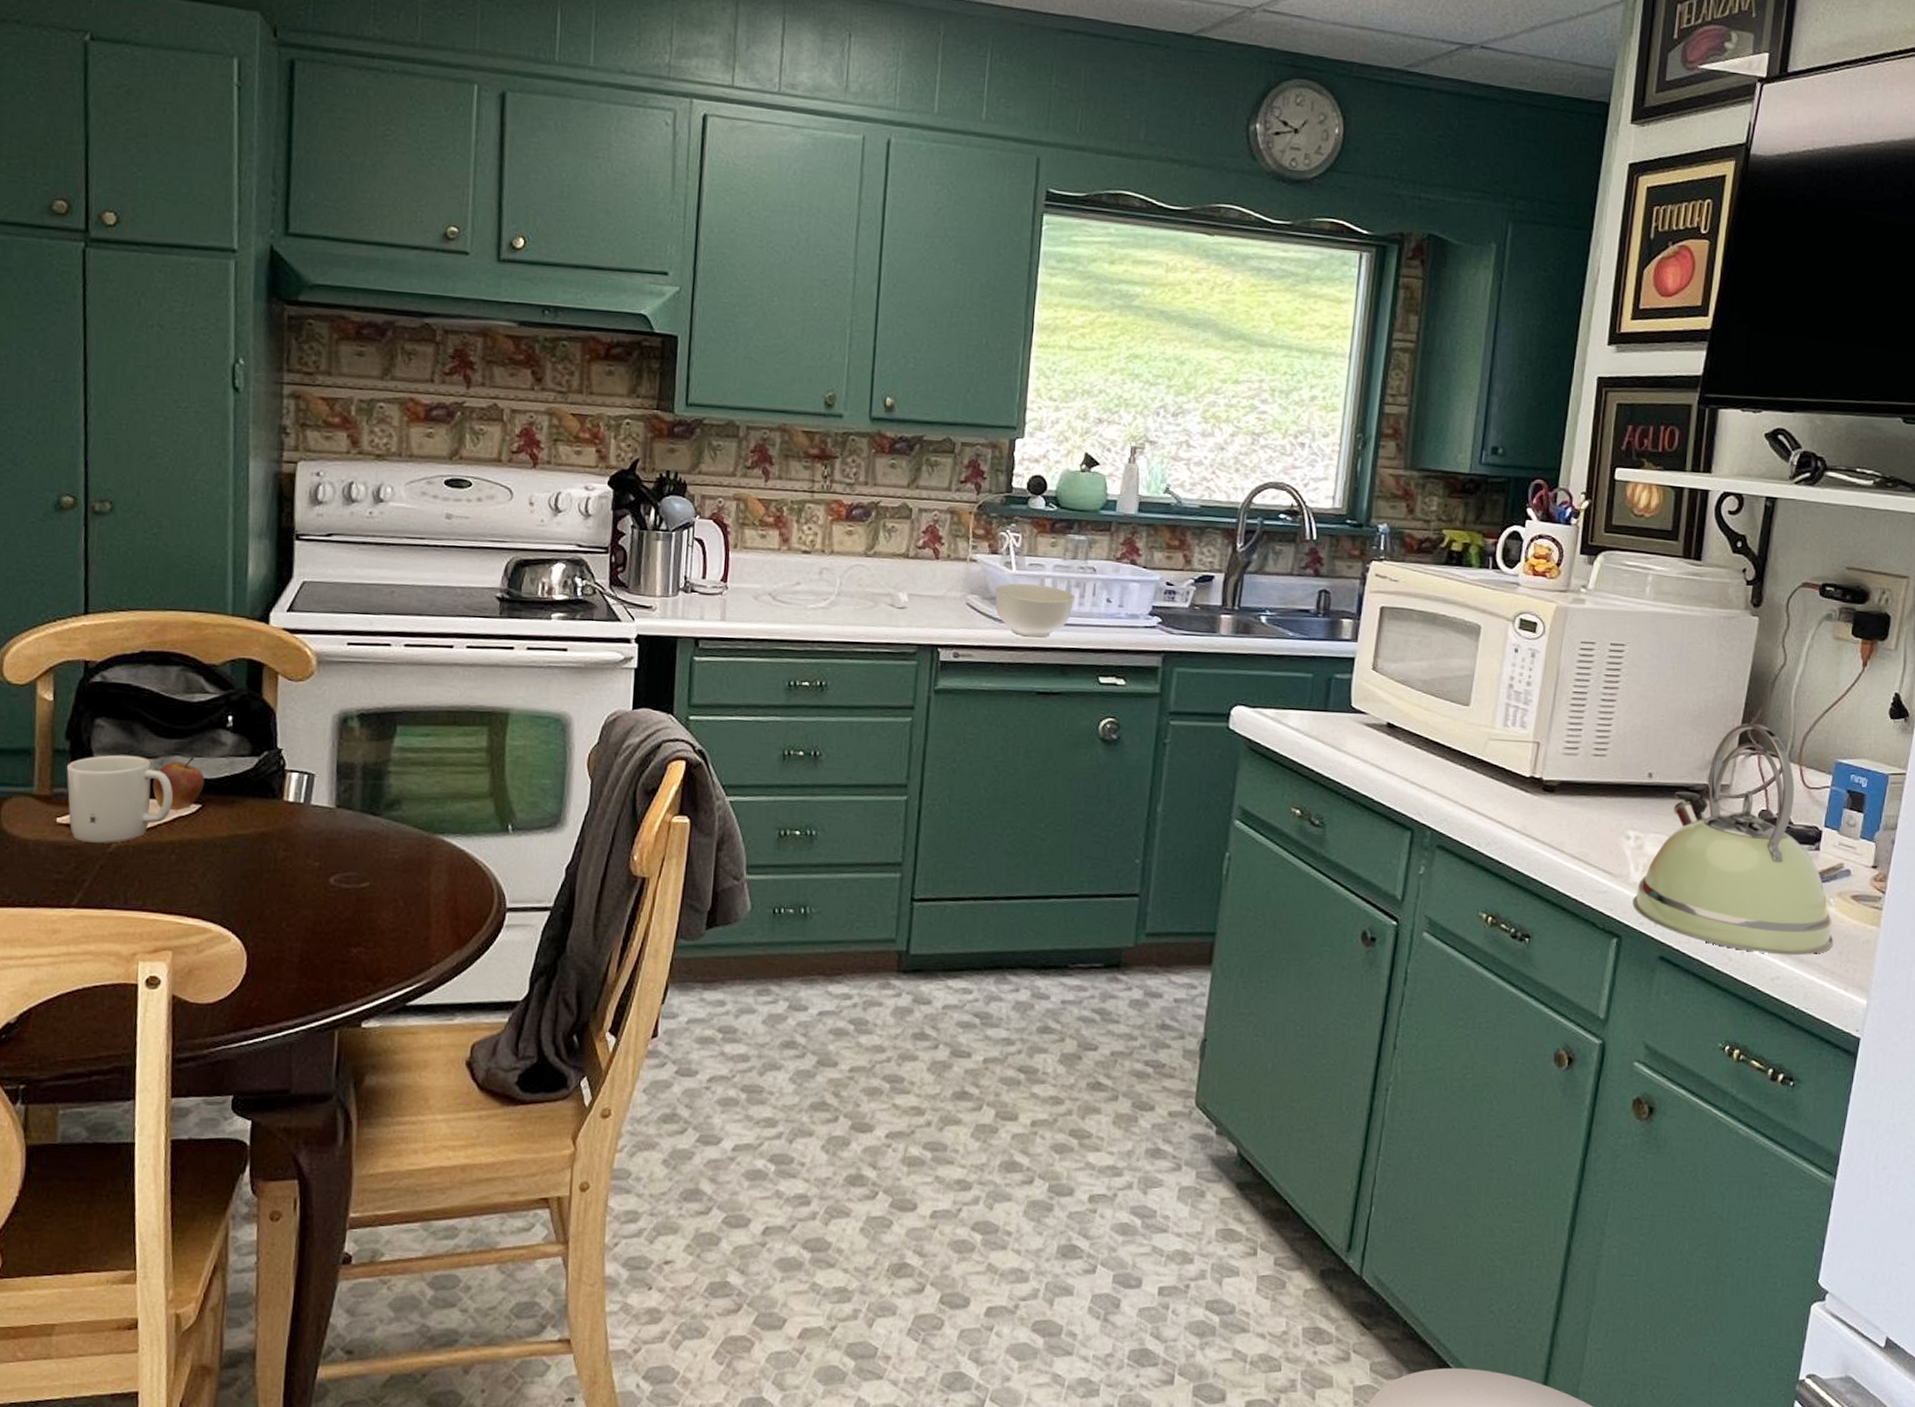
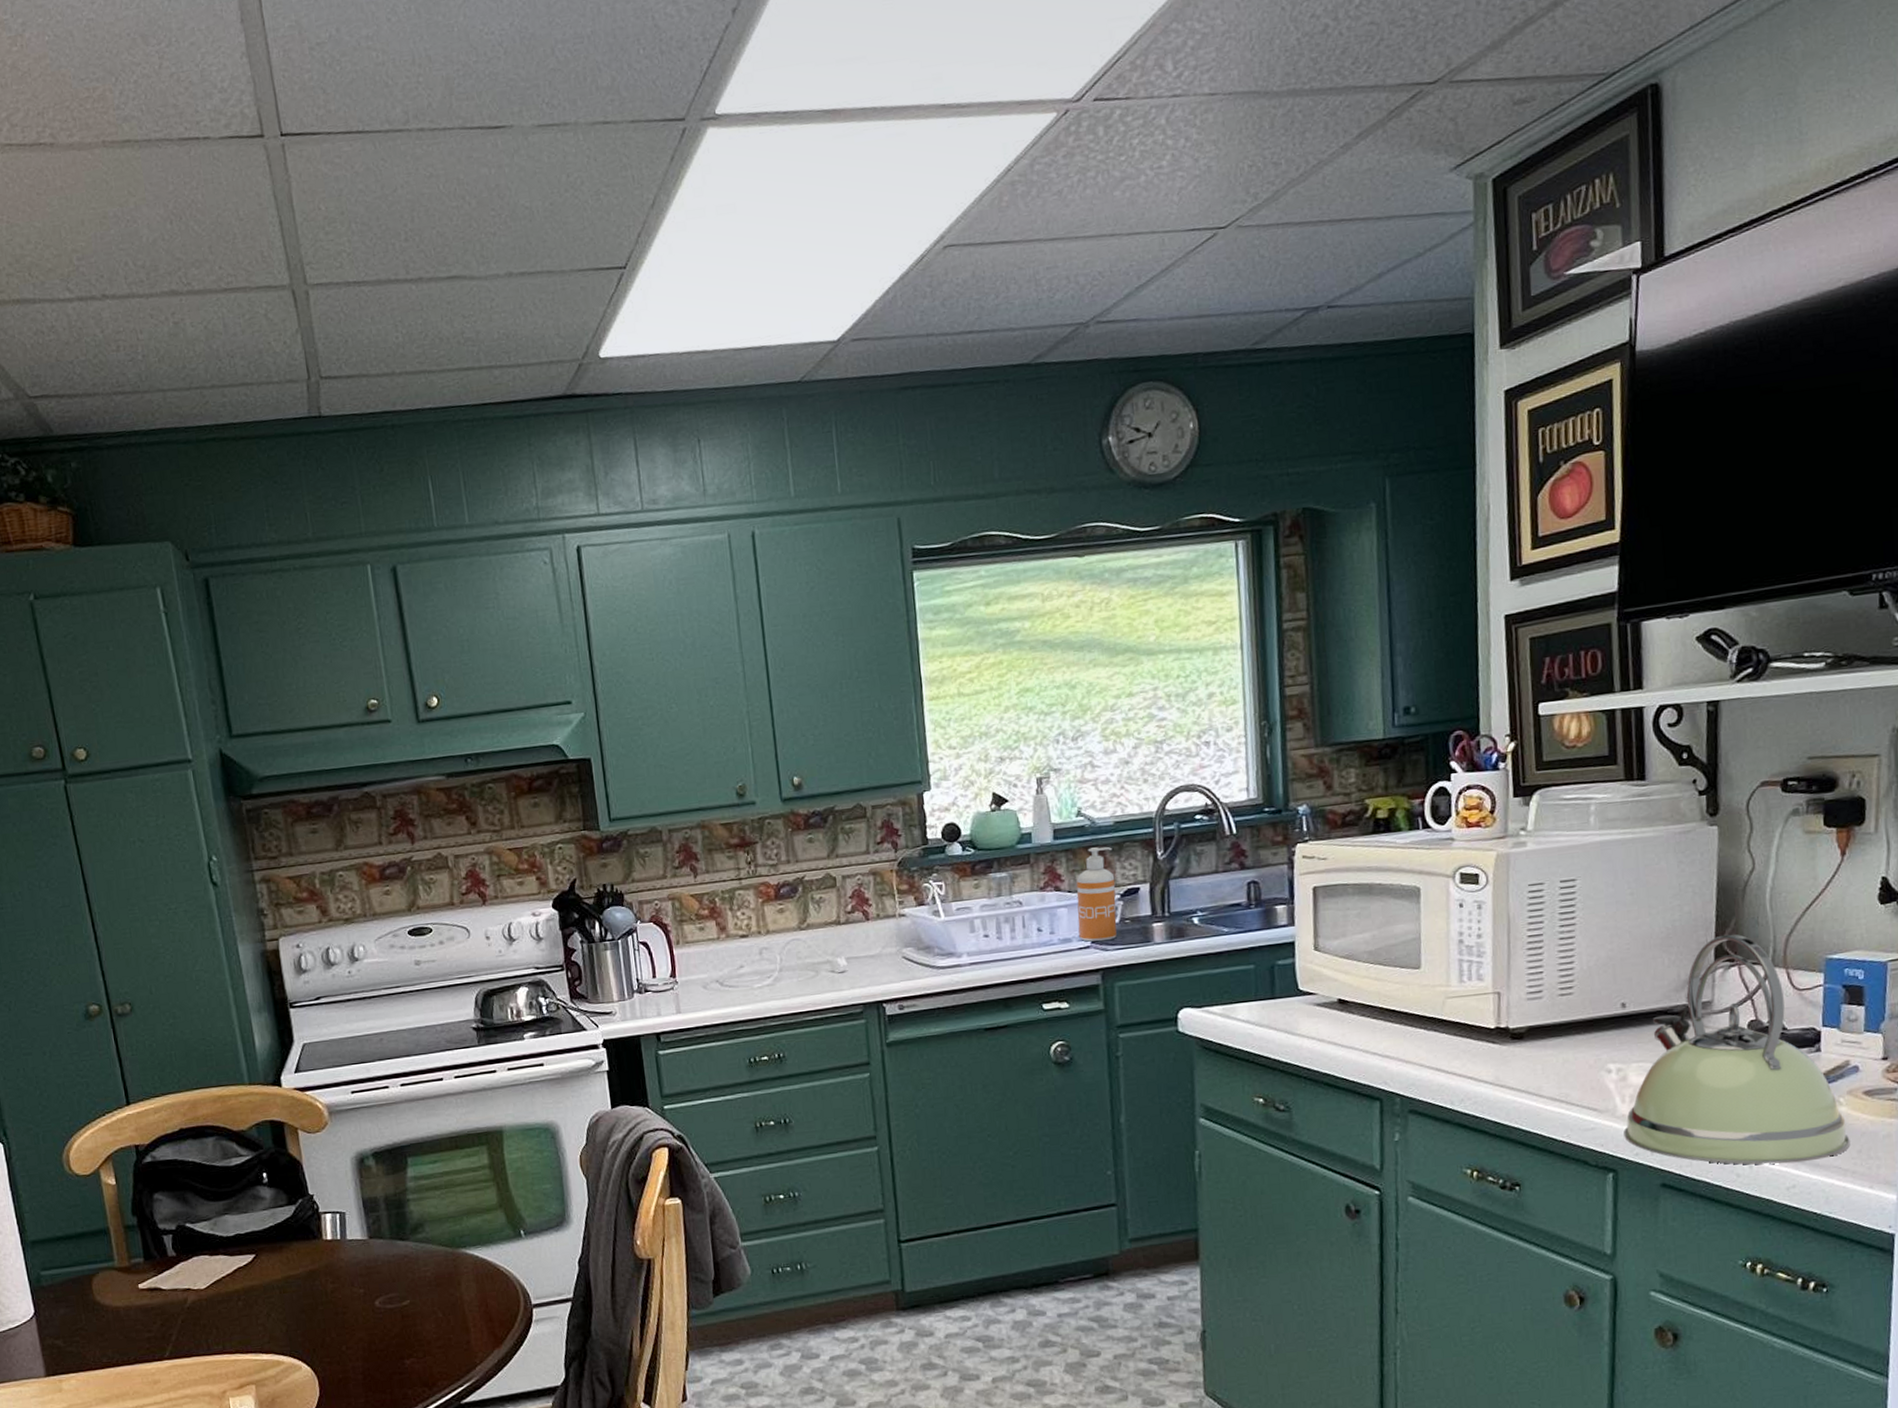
mug: present [66,754,173,844] -> none [137,1220,231,1302]
fruit: present [152,757,205,811] -> none [210,1214,255,1264]
bowl: present [995,583,1076,638] -> none [928,926,1007,978]
soap dispenser: none [1147,527,1194,624] -> present [1076,846,1117,942]

